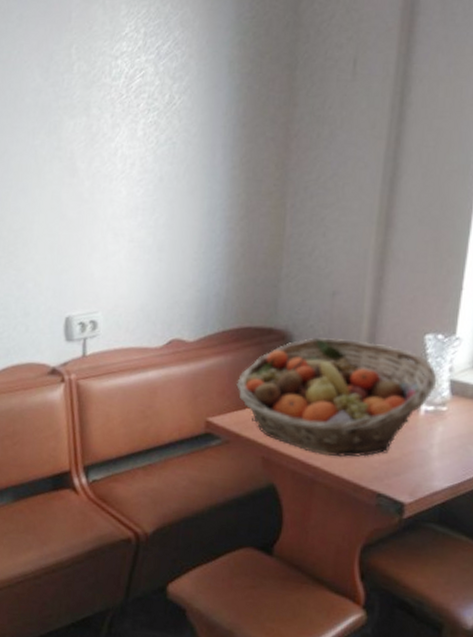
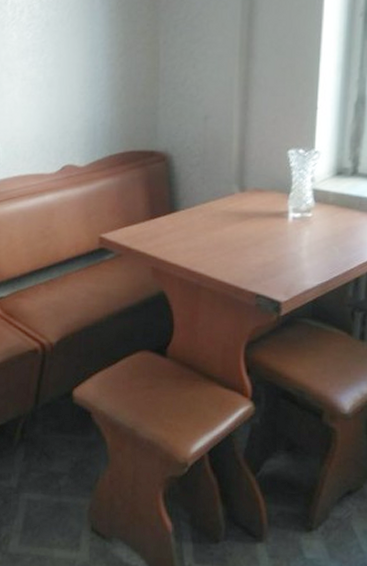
fruit basket: present [235,337,437,458] -> none [124,156,301,264]

